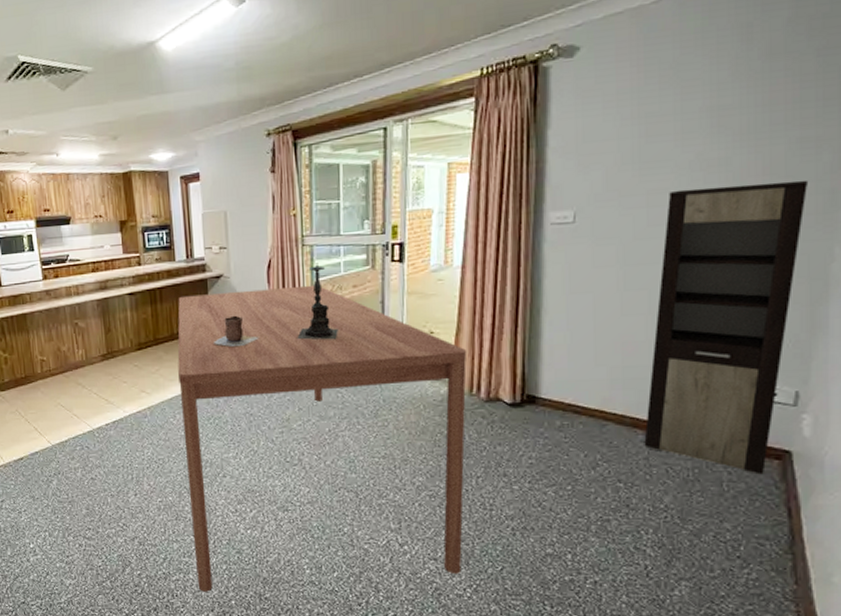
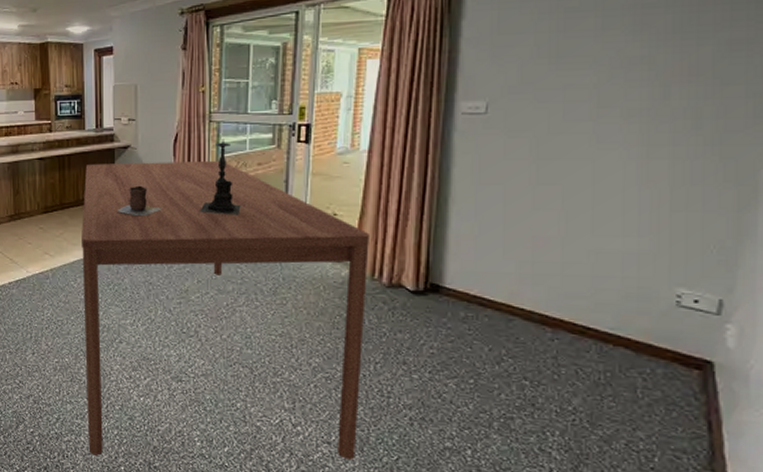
cabinet: present [644,180,807,476] -> none [552,82,737,386]

